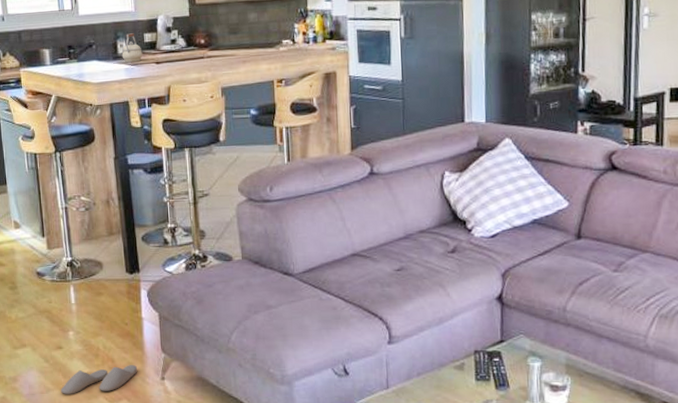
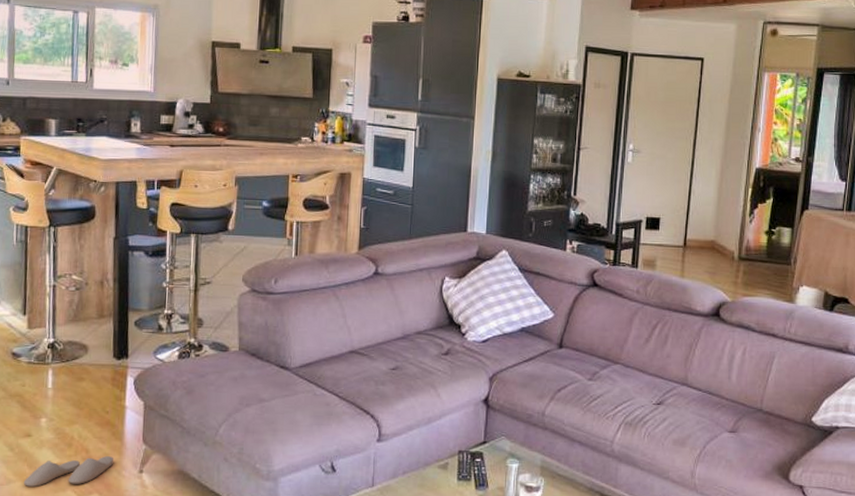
kettle: present [121,33,143,62] -> none [134,113,157,142]

